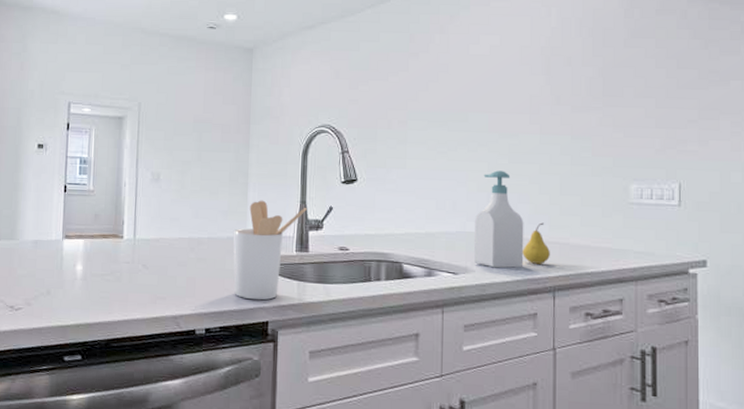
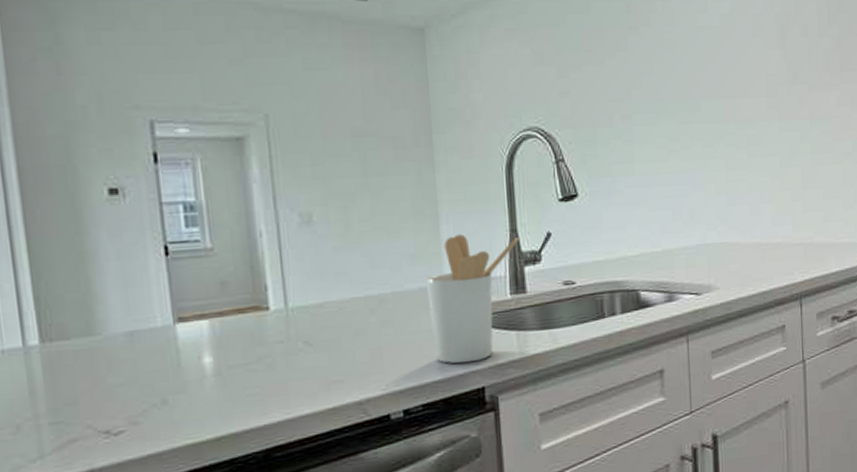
soap bottle: present [474,170,524,268] -> none [715,167,769,282]
fruit: present [522,222,550,264] -> none [767,223,795,271]

